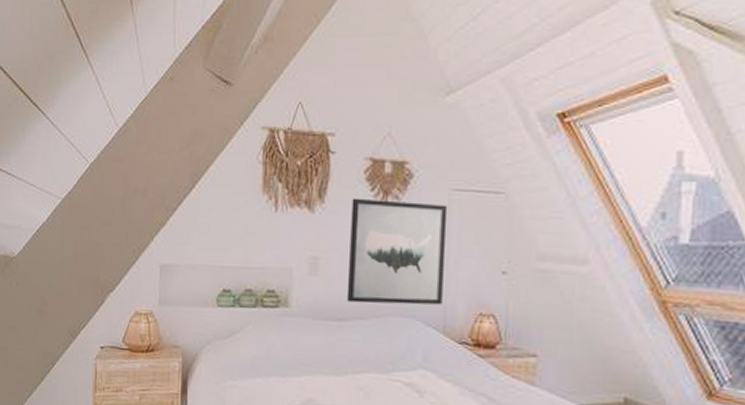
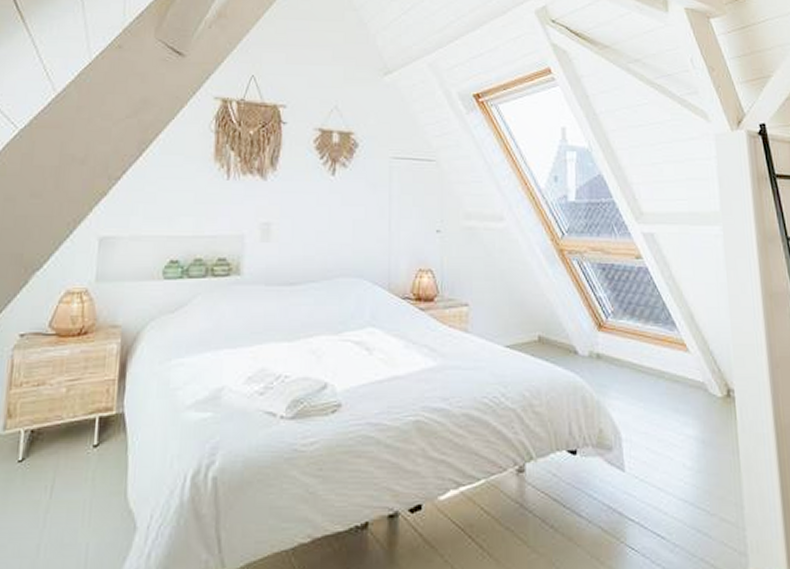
wall art: present [346,198,448,305] -> none [298,165,389,266]

